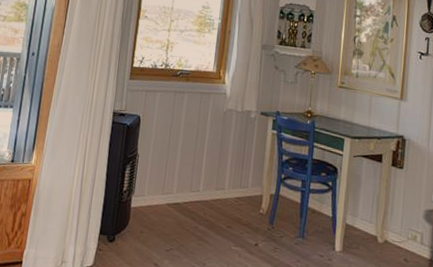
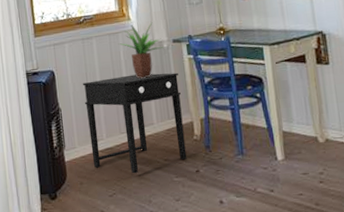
side table: none [158,134,259,234] -> present [82,72,187,174]
potted plant: none [208,89,251,143] -> present [118,22,164,79]

